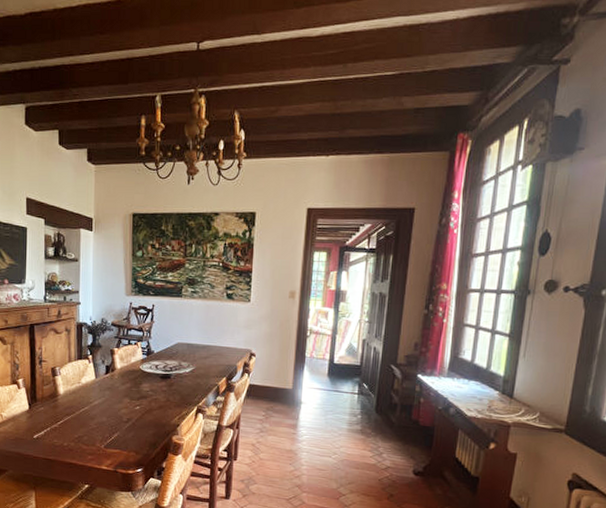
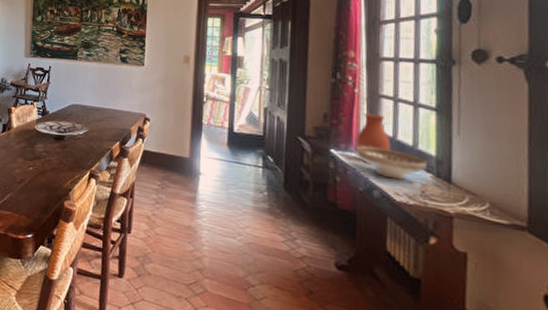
decorative bowl: none [439,370,496,398] -> present [356,145,427,180]
vase: none [440,341,469,385] -> present [356,113,392,163]

